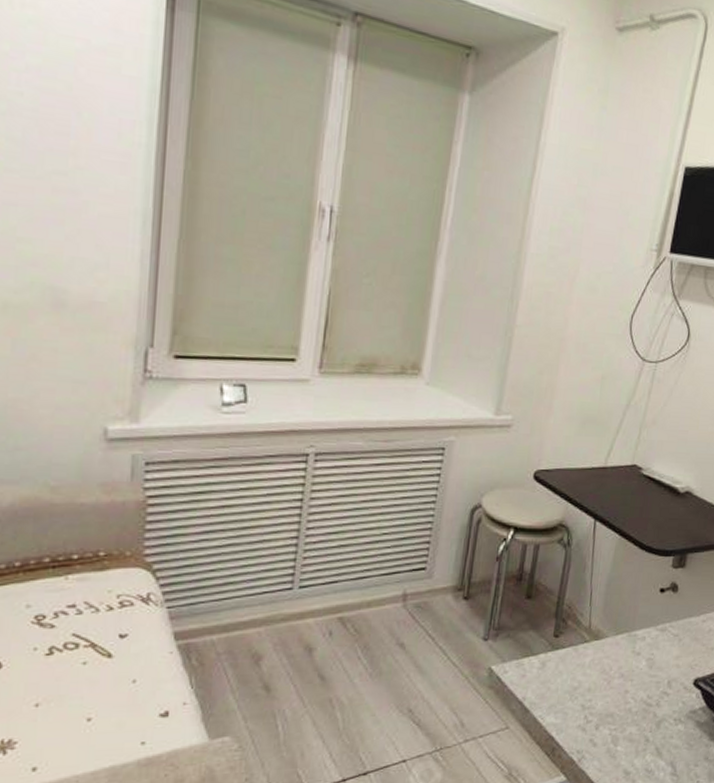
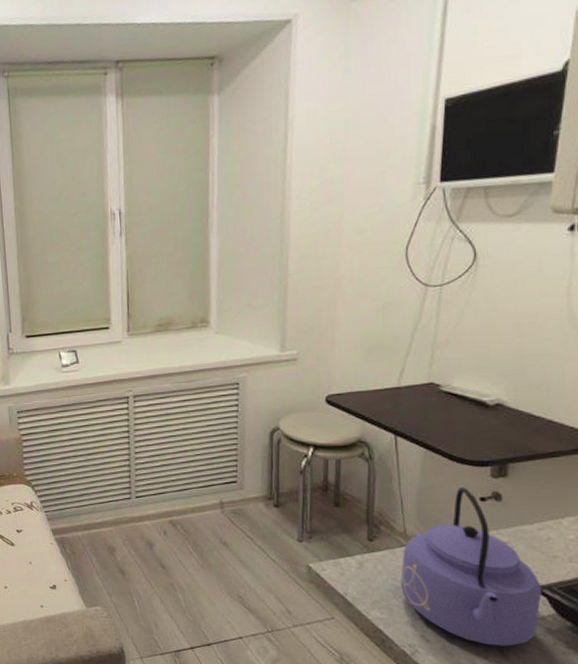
kettle: none [578,577,698,744] -> present [401,486,541,647]

